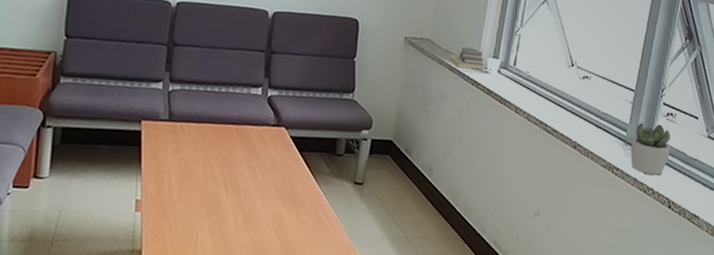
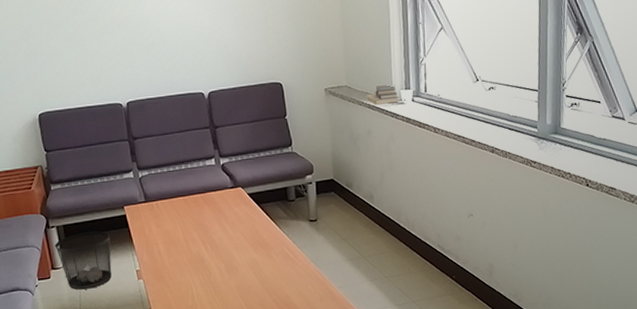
waste bin: none [44,140,116,211] -> present [54,231,112,290]
succulent plant: present [630,122,671,175] -> none [543,115,579,162]

